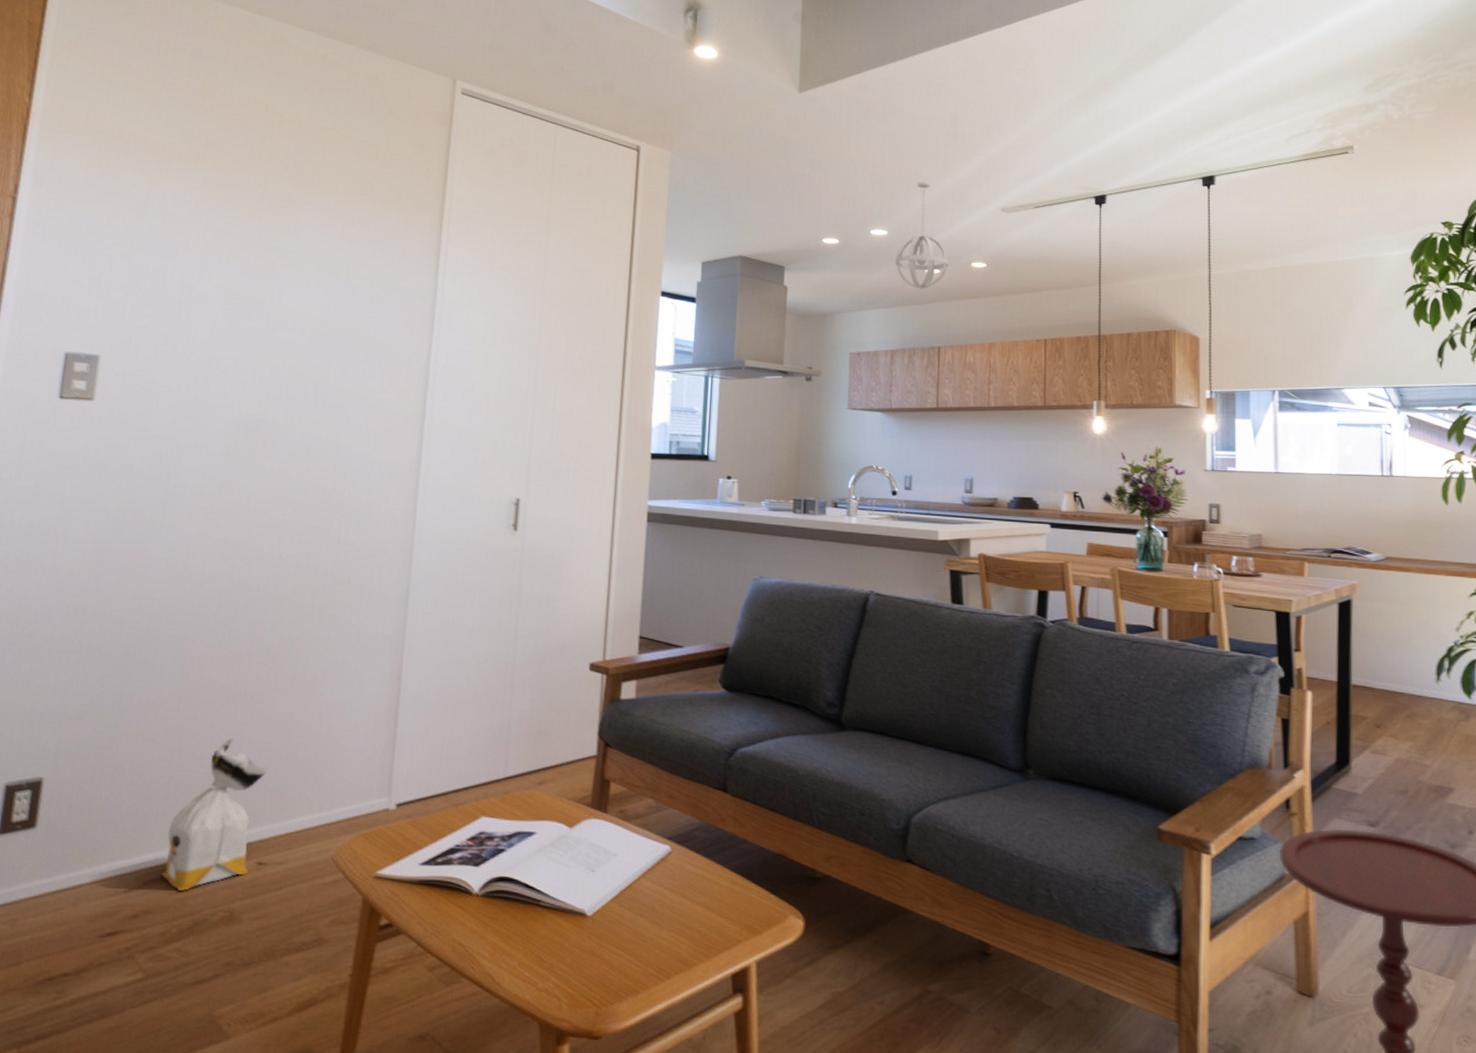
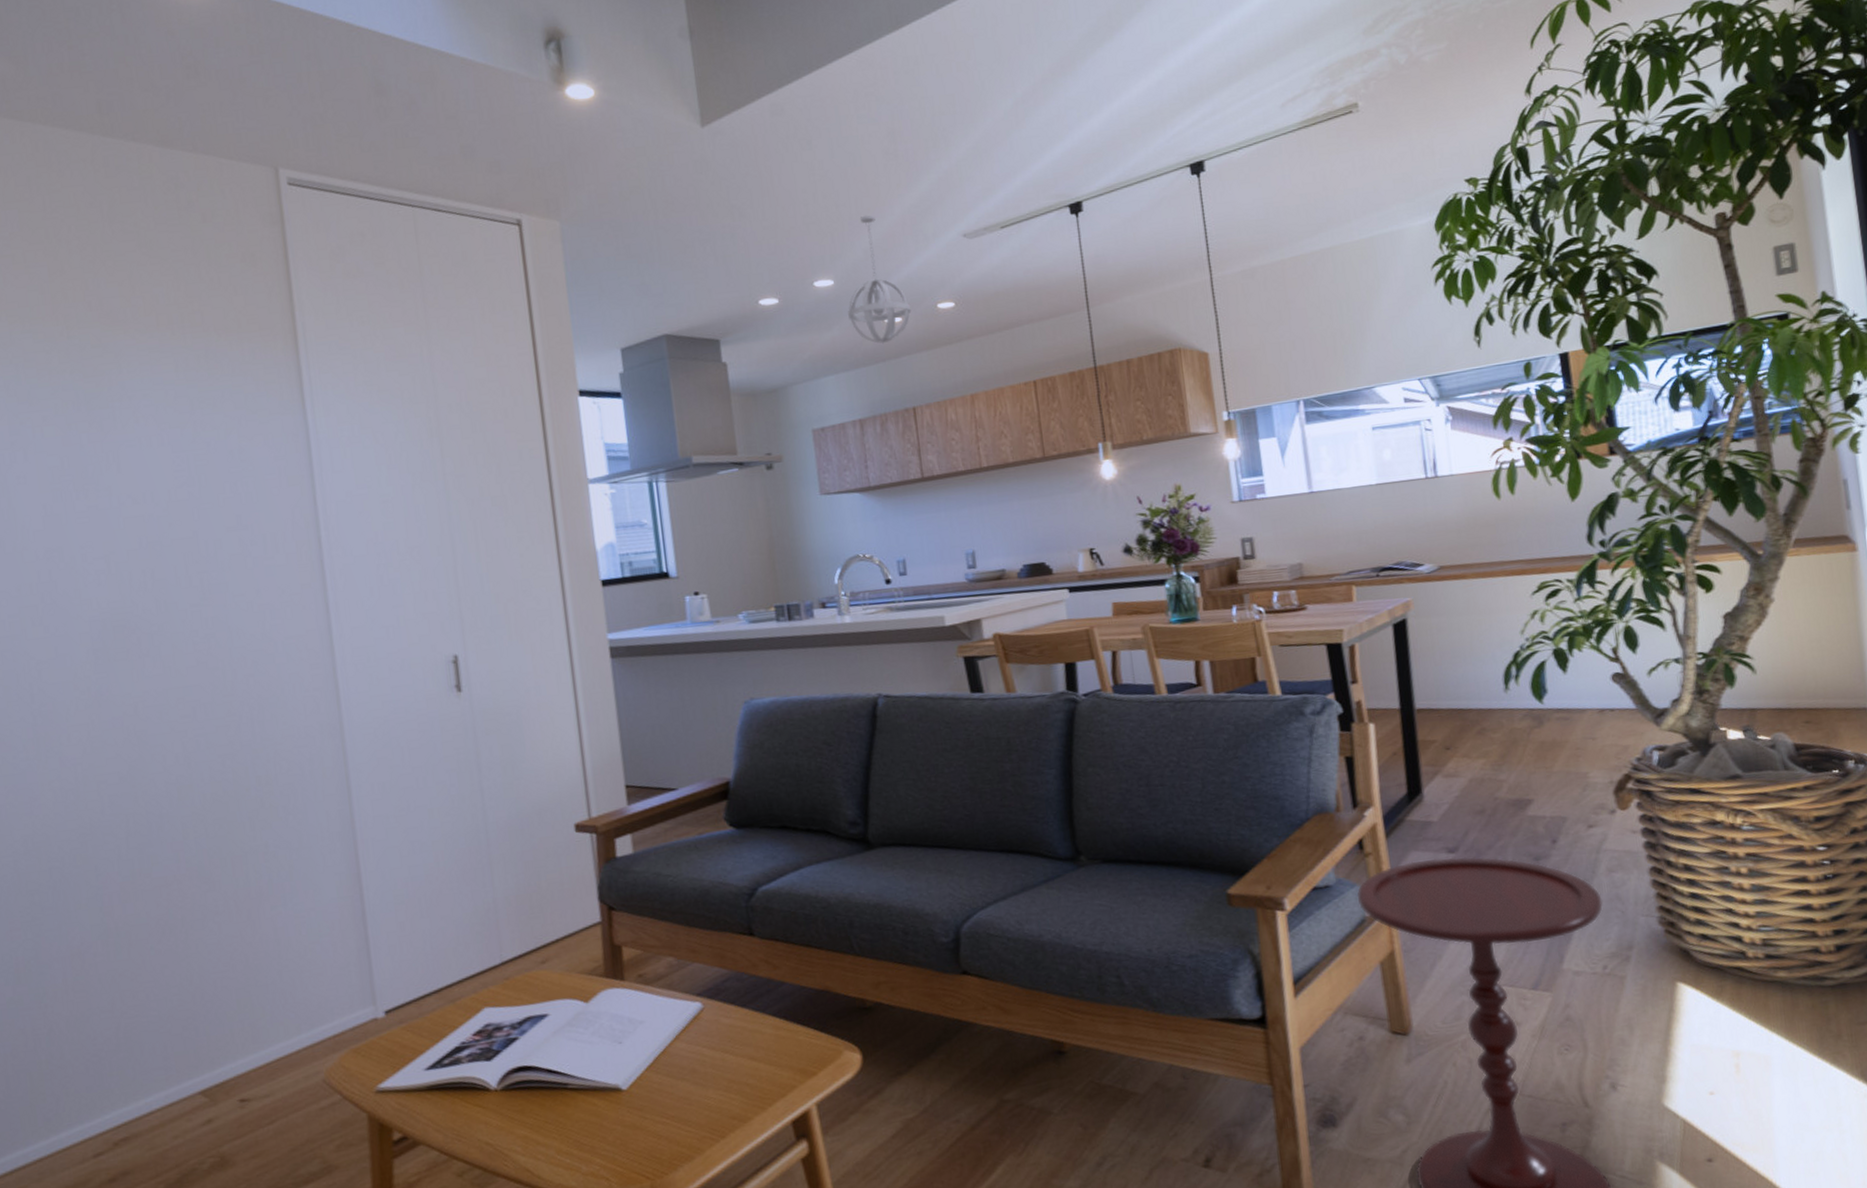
bag: present [161,738,271,891] -> none [128,974,232,1145]

